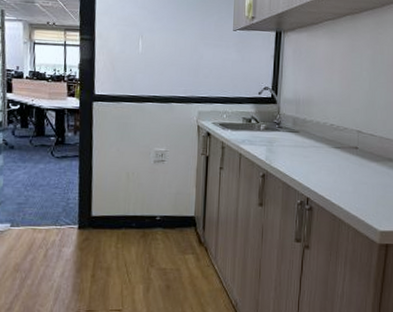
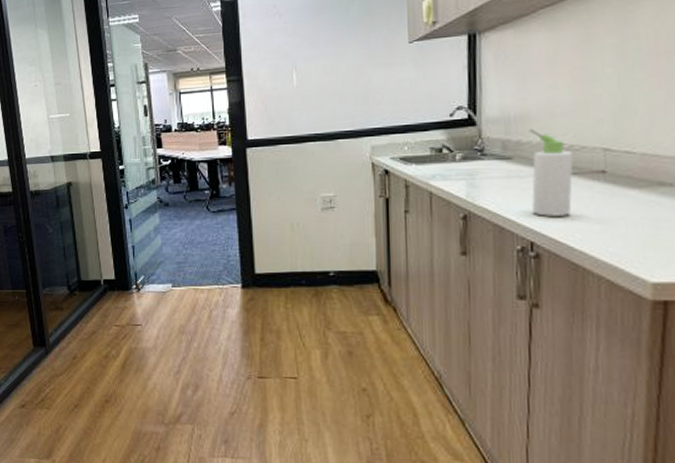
bottle: none [310,110,339,179] -> present [529,128,573,216]

